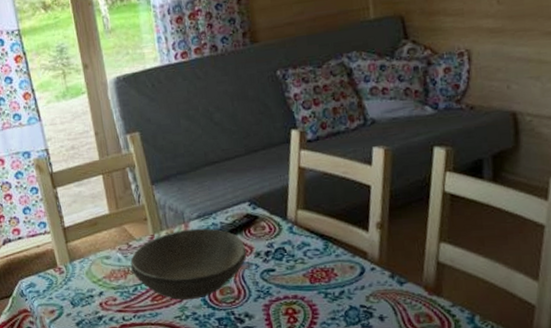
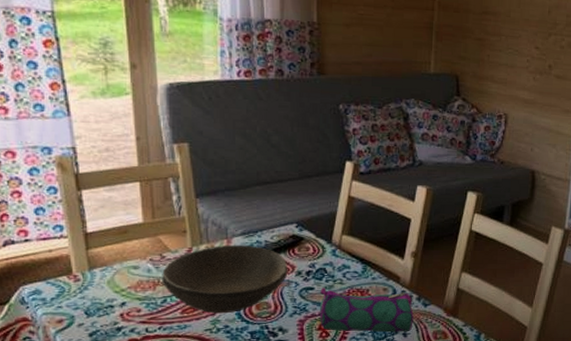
pencil case: none [281,268,390,316] -> present [319,288,414,333]

